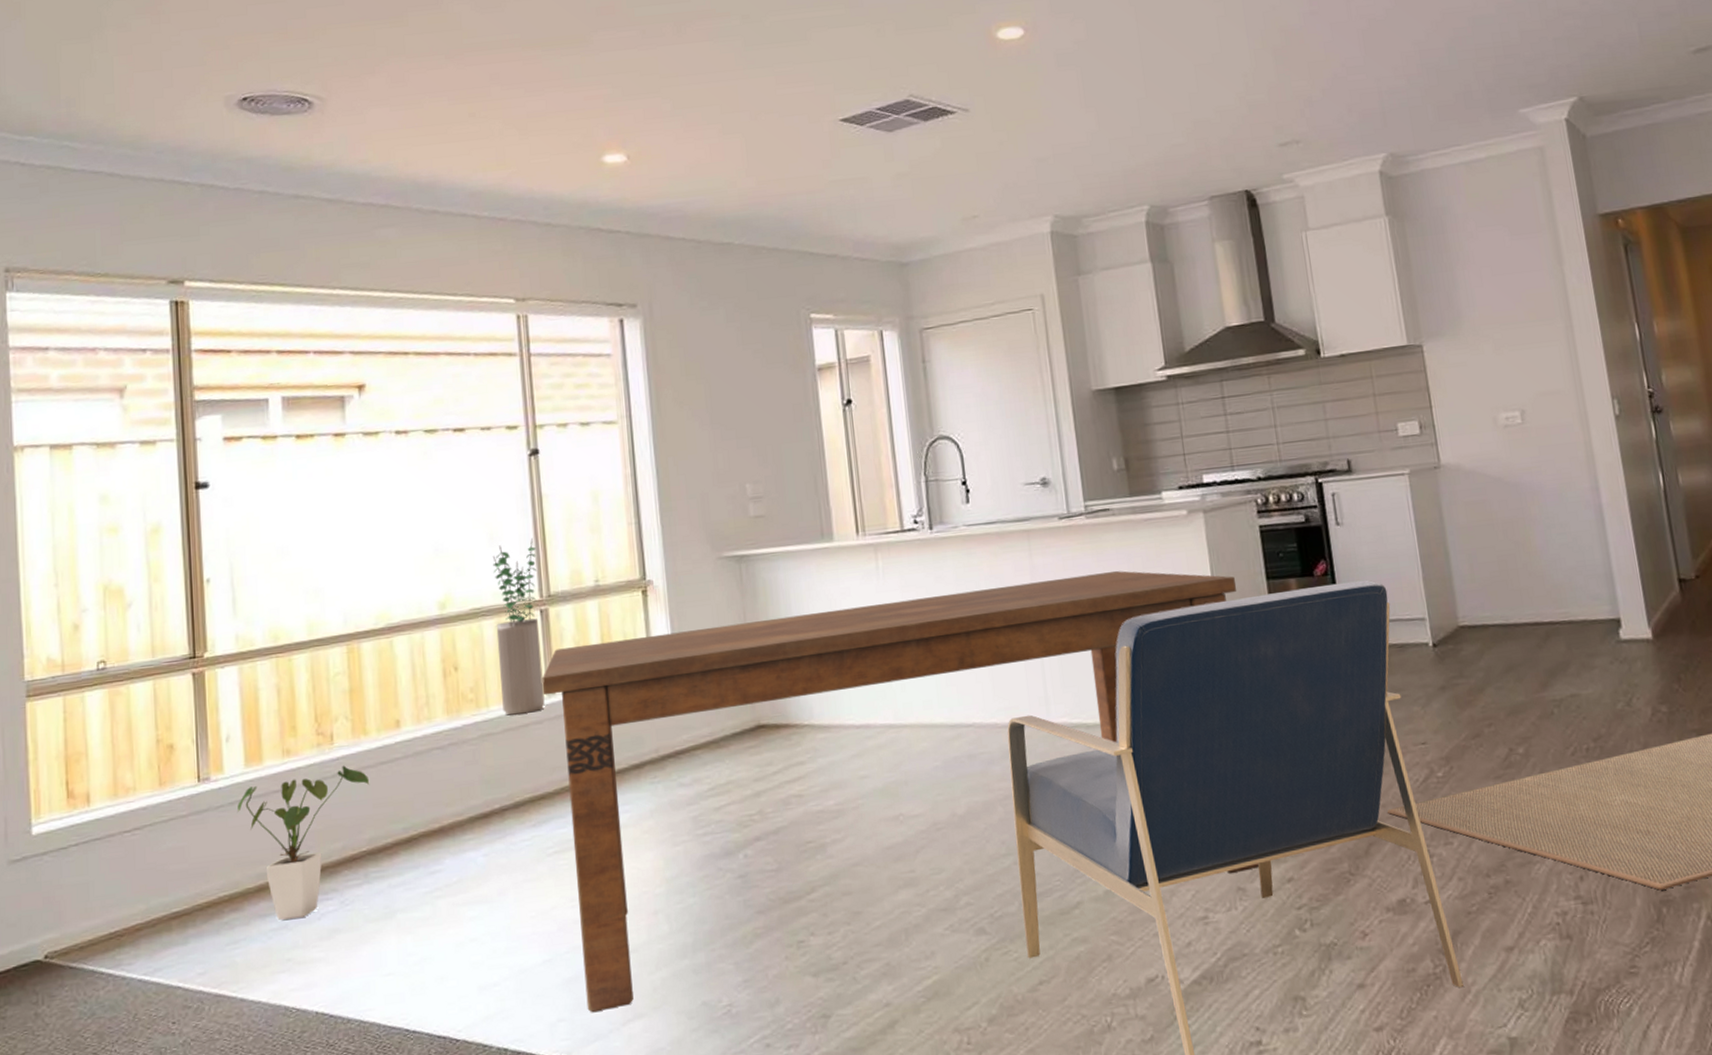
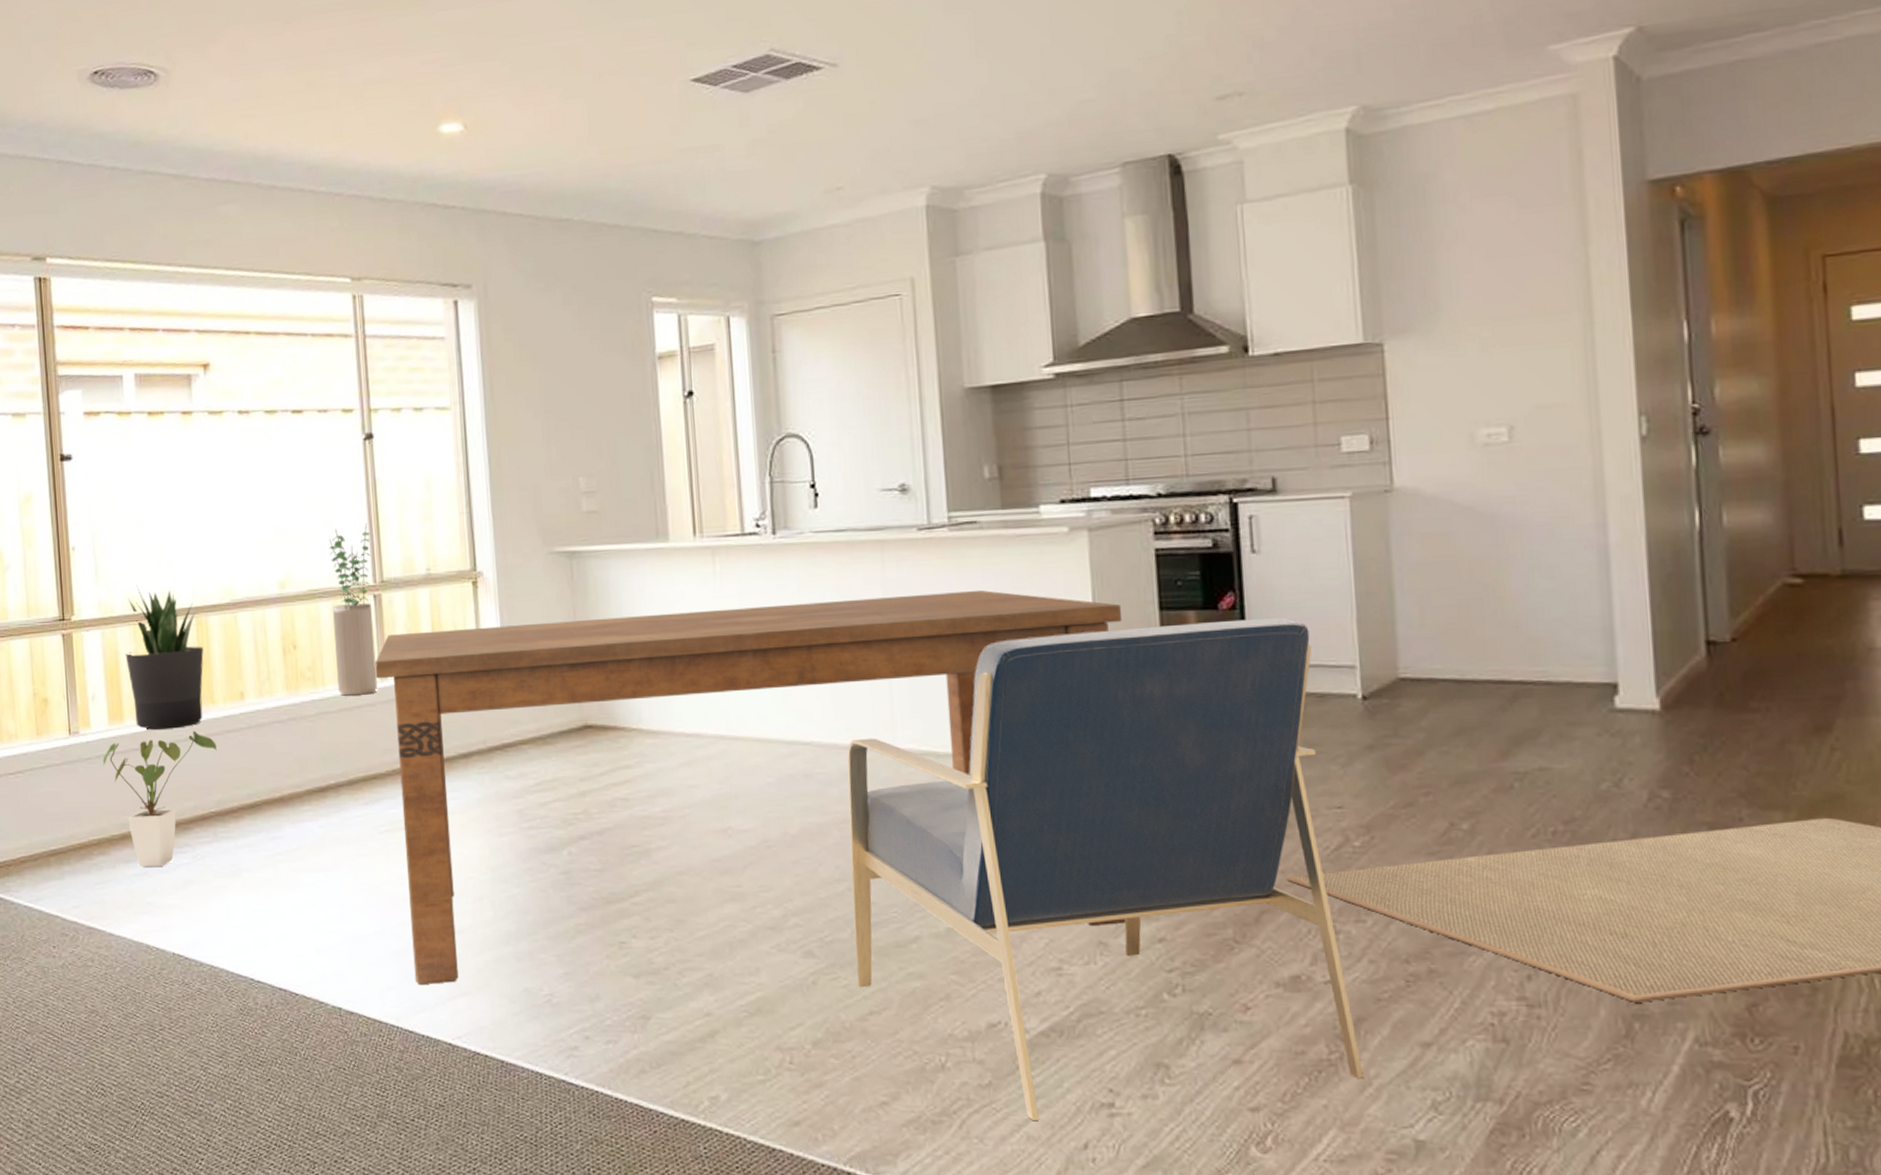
planter: none [265,615,355,769] -> present [125,585,204,730]

